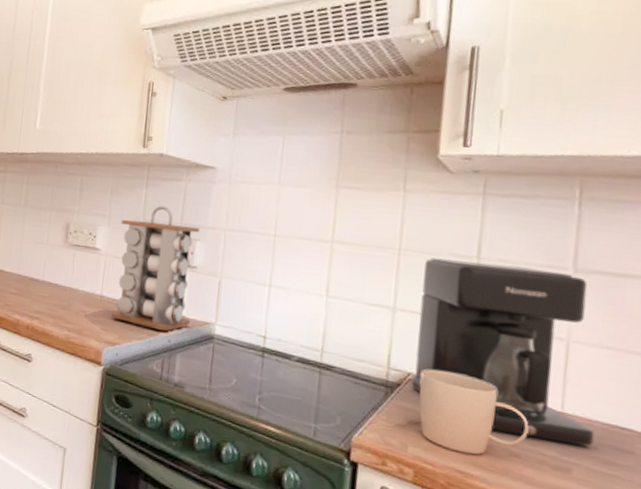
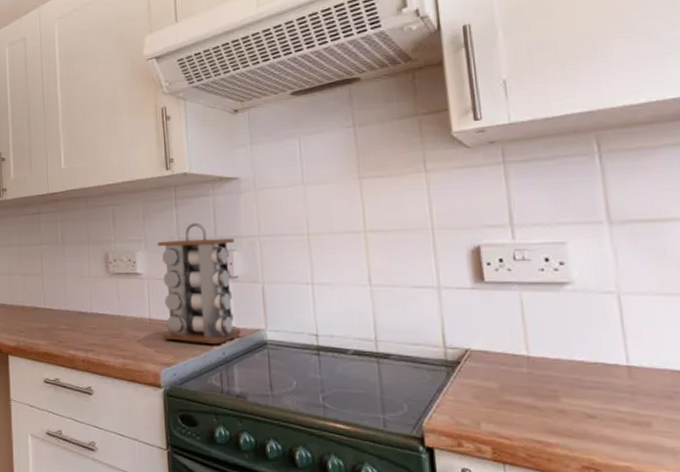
coffee maker: present [412,257,595,447] -> none [460,226,668,397]
mug: present [418,369,529,455] -> none [478,342,599,423]

